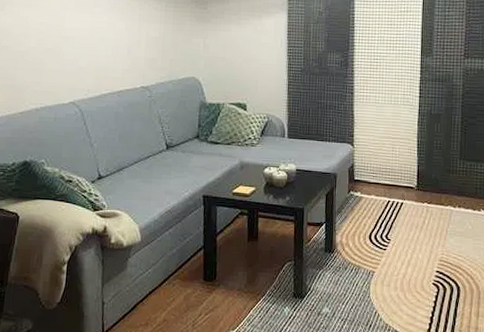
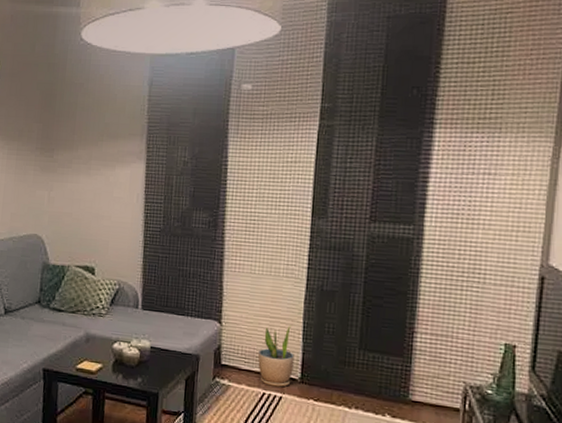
potted plant: none [383,143,412,195] -> present [257,325,294,387]

